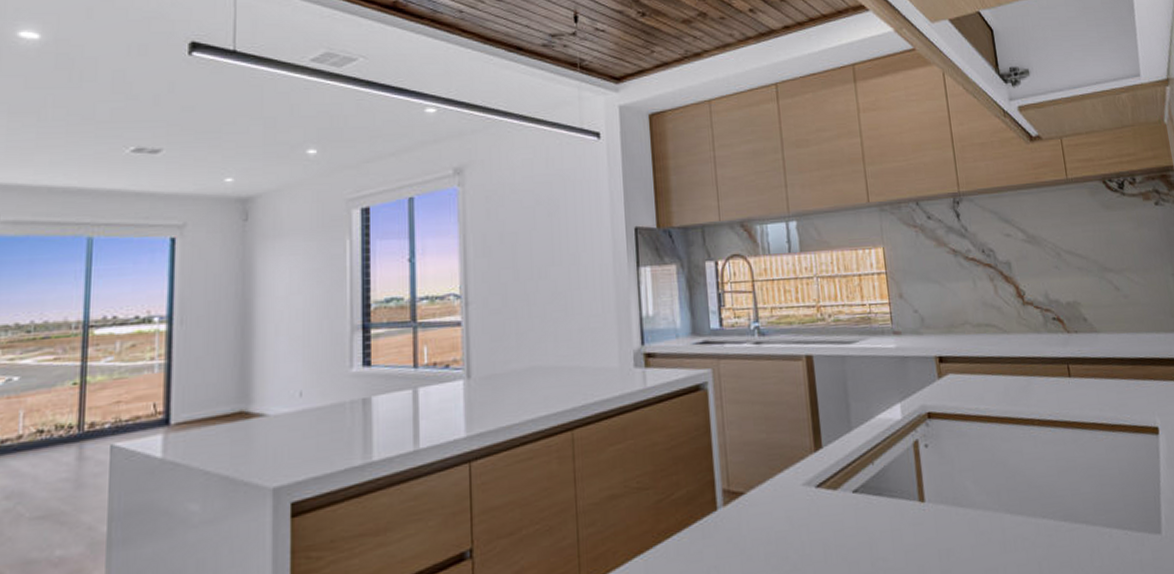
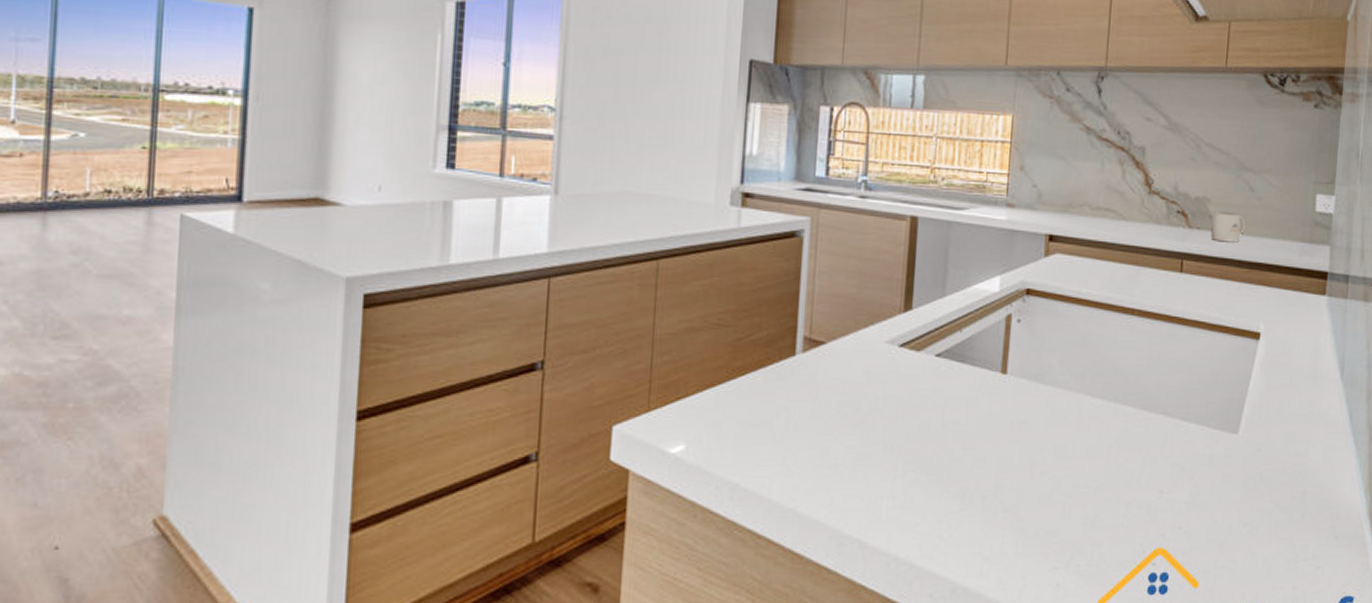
mug: none [1085,312,1120,343] -> present [1210,211,1246,243]

